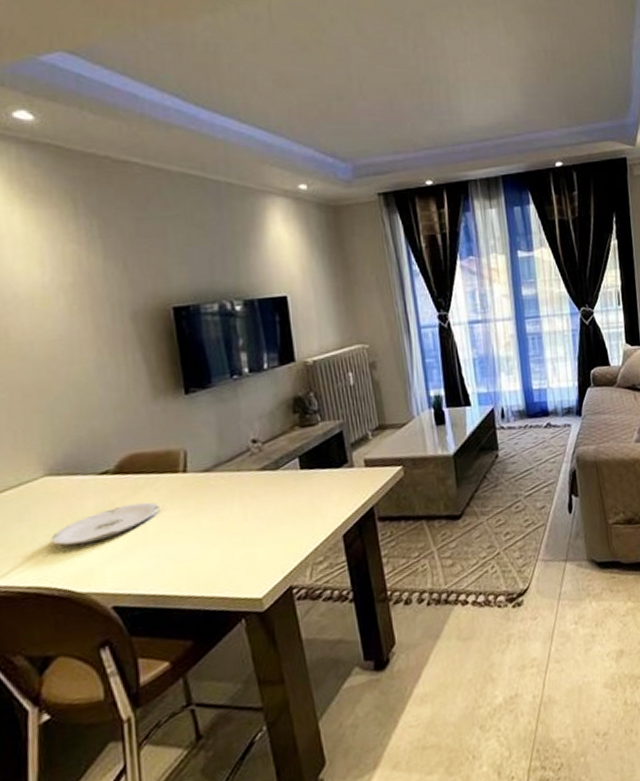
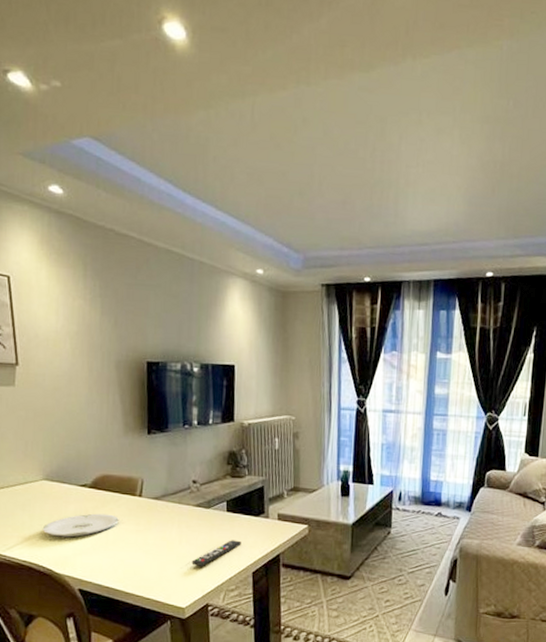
remote control: none [263,500,324,543] -> present [191,540,241,566]

